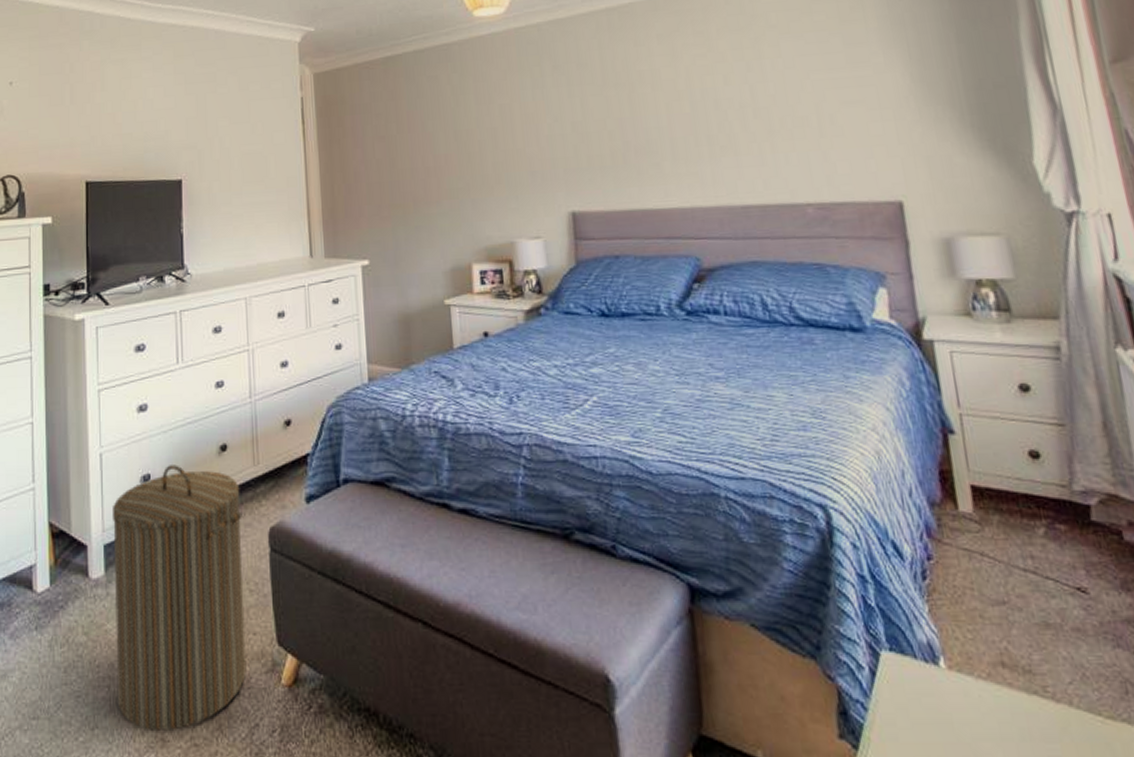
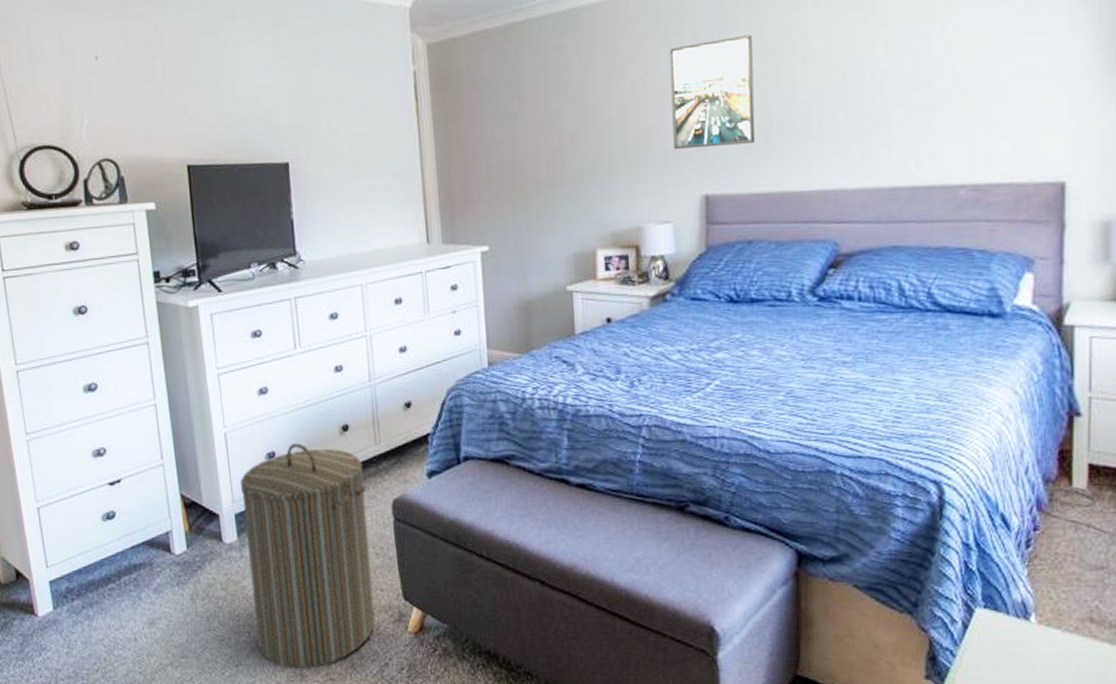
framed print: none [532,67,615,170] -> present [669,34,756,150]

